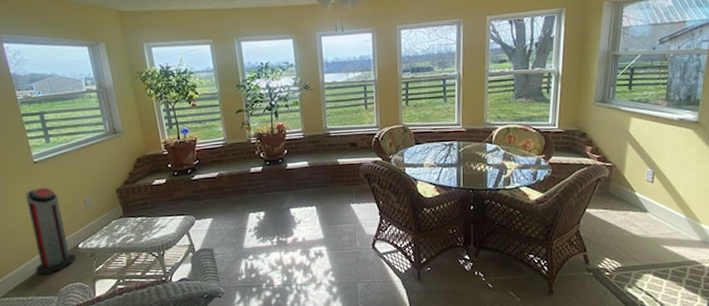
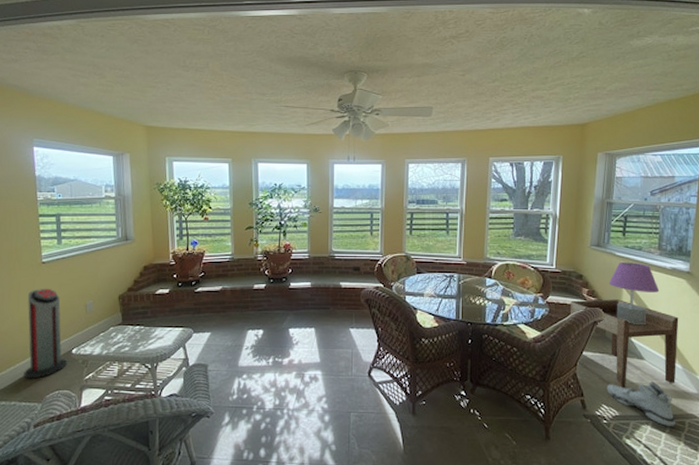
side table: none [573,155,685,241] -> present [569,299,679,388]
sneaker: none [609,233,677,273] -> present [606,382,675,426]
table lamp: none [613,116,666,179] -> present [608,263,660,326]

